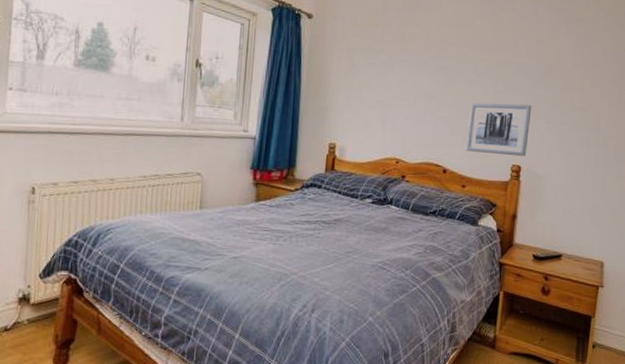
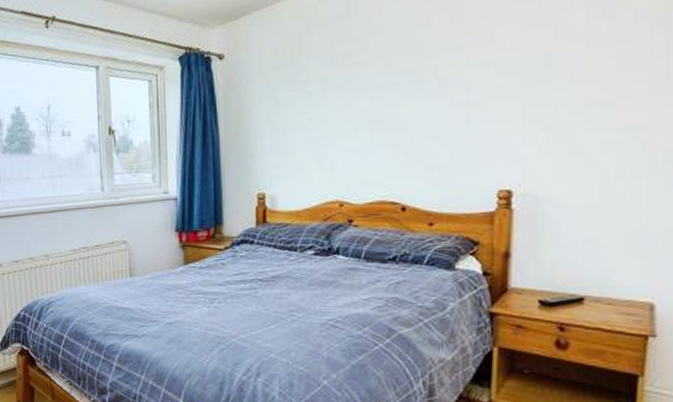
wall art: present [465,102,532,157] -> none [429,109,523,181]

